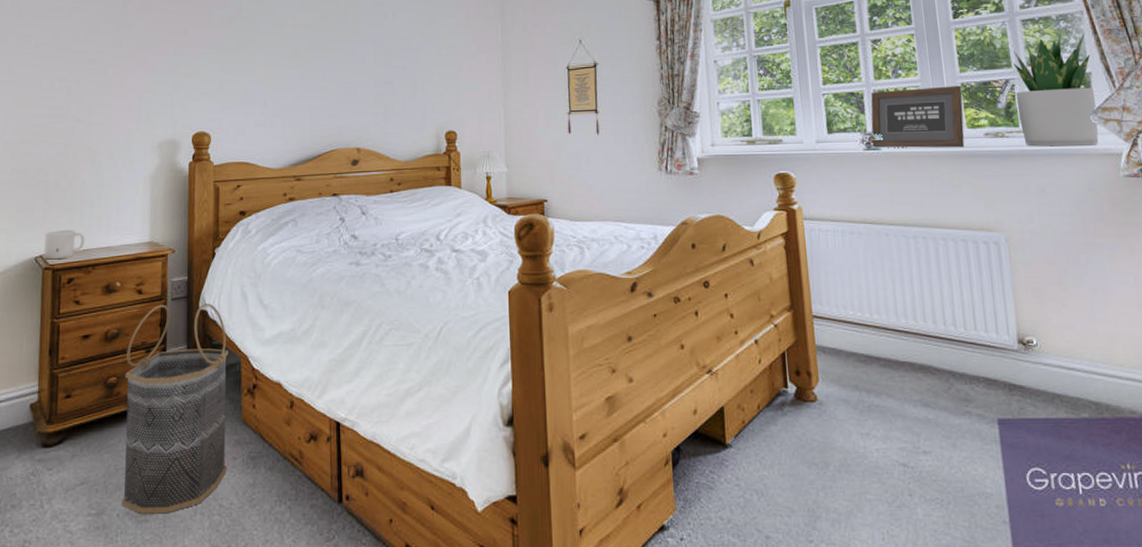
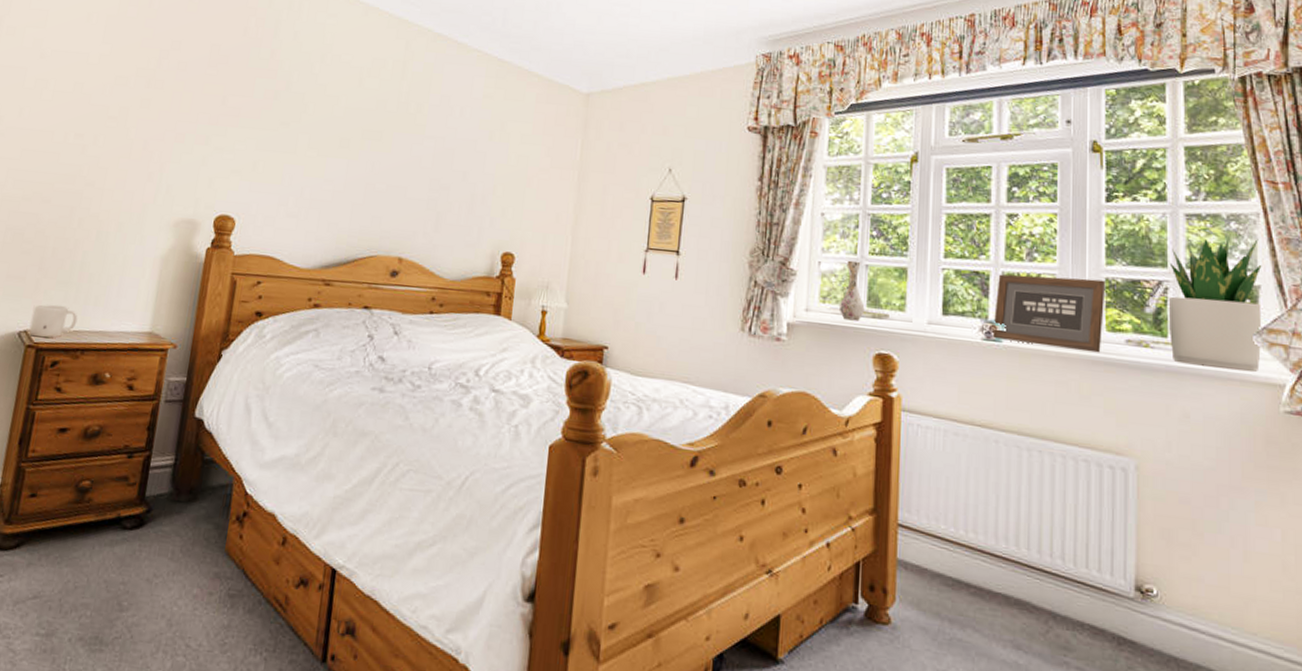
basket: present [122,303,228,514] -> none [75,405,221,646]
vase: none [739,97,762,149] -> present [838,260,865,321]

